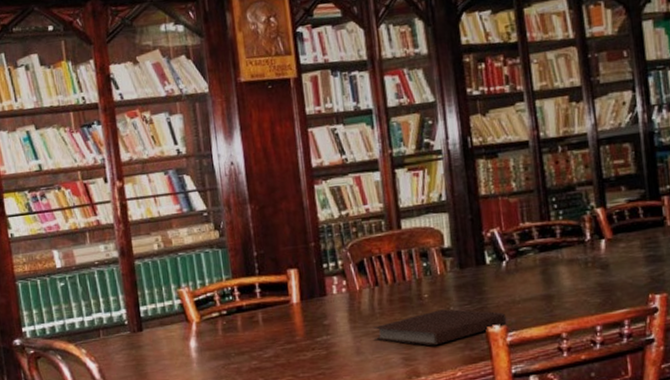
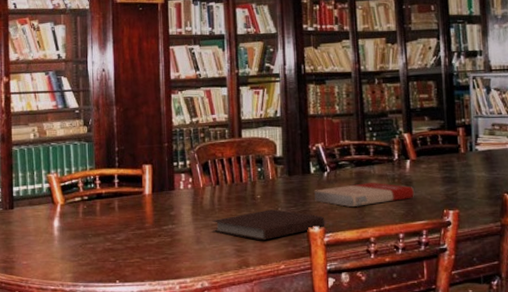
book: none [492,268,613,300] -> present [314,182,415,208]

